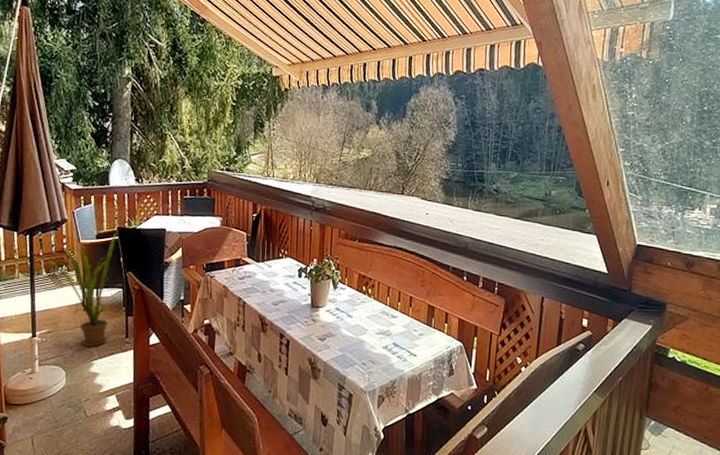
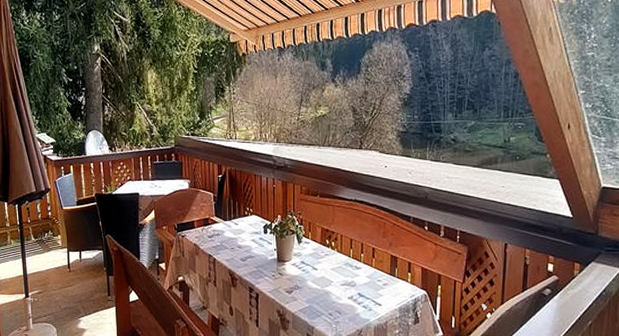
house plant: present [43,233,117,347] -> none [30,199,95,305]

